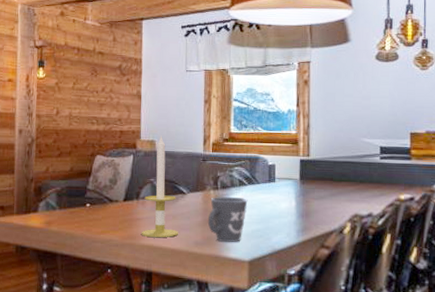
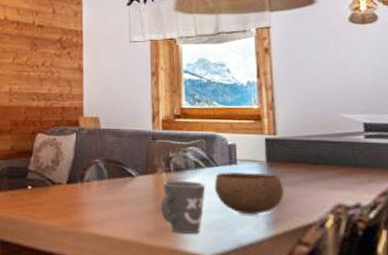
candle: present [141,135,178,238] -> none [86,112,128,227]
bowl: none [254,188,312,225] -> present [214,172,284,215]

